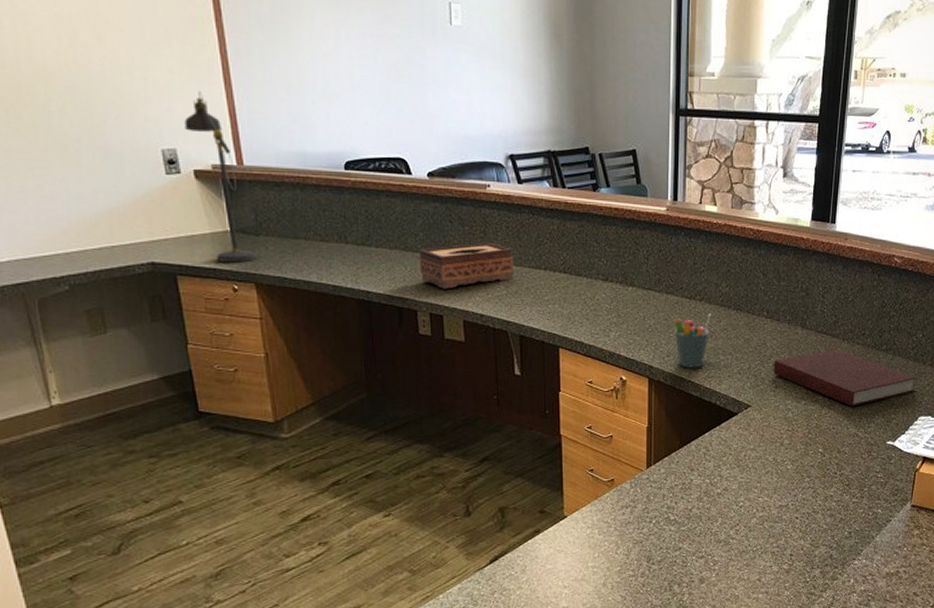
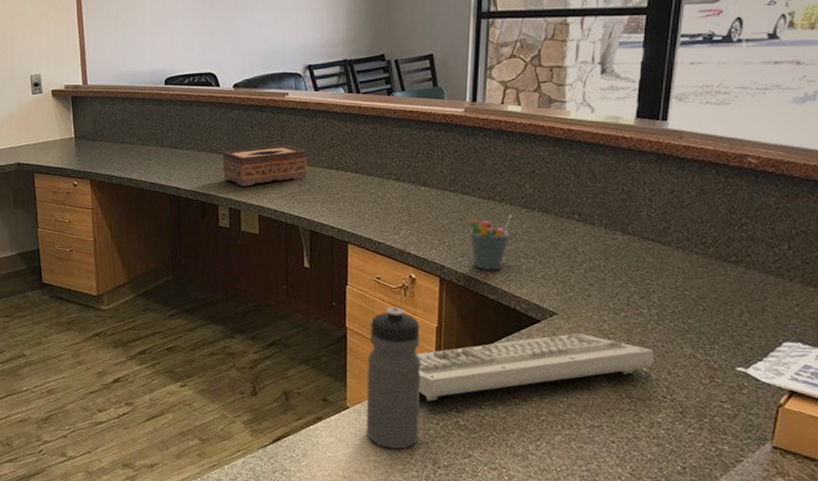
desk lamp: present [184,91,257,263] -> none [48,29,93,163]
water bottle: none [583,410,634,552] -> present [366,307,421,449]
keyboard: none [630,423,827,501] -> present [417,333,654,401]
notebook: present [774,349,916,407] -> none [586,257,779,324]

